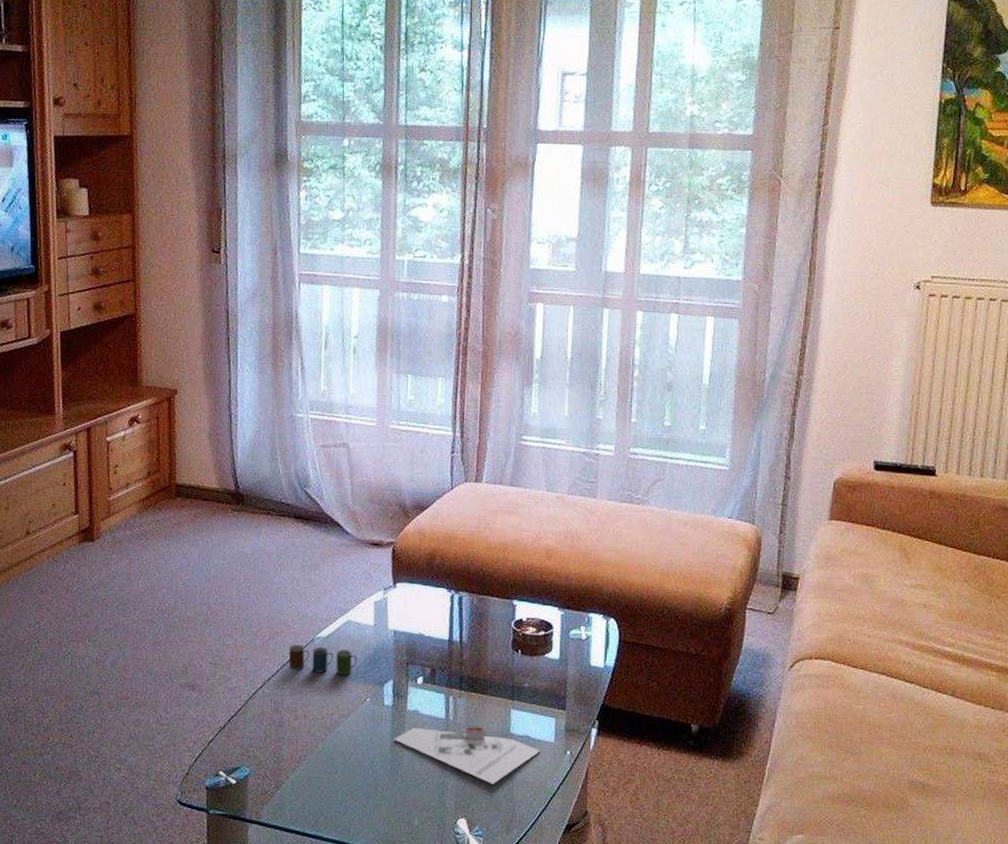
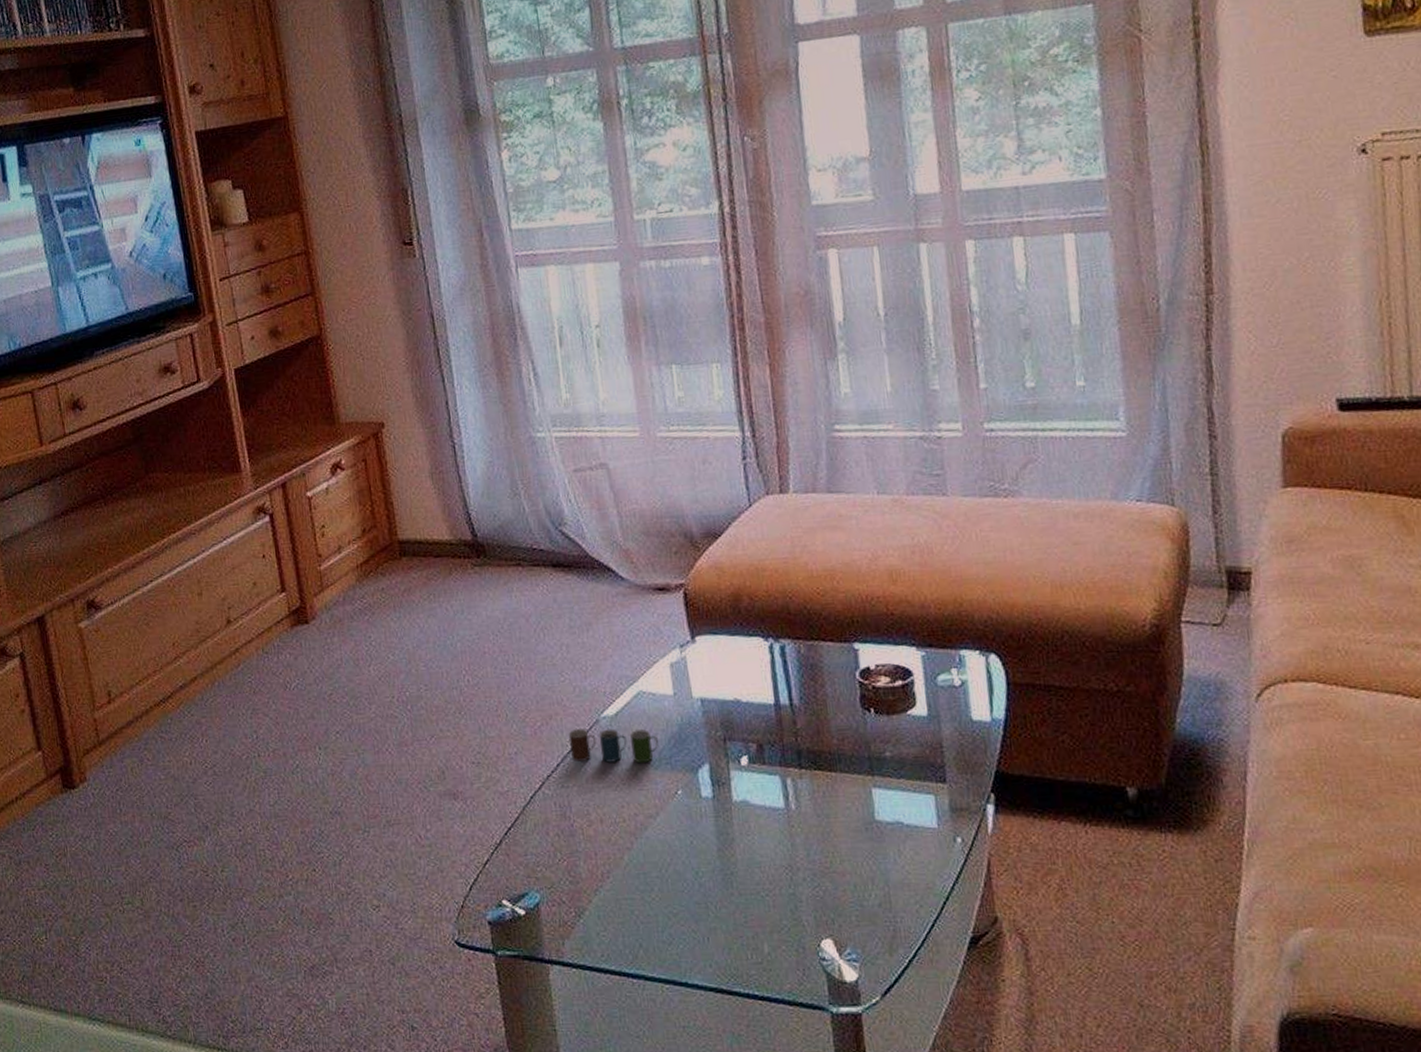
architectural model: present [394,726,540,784] -> none [721,814,920,890]

